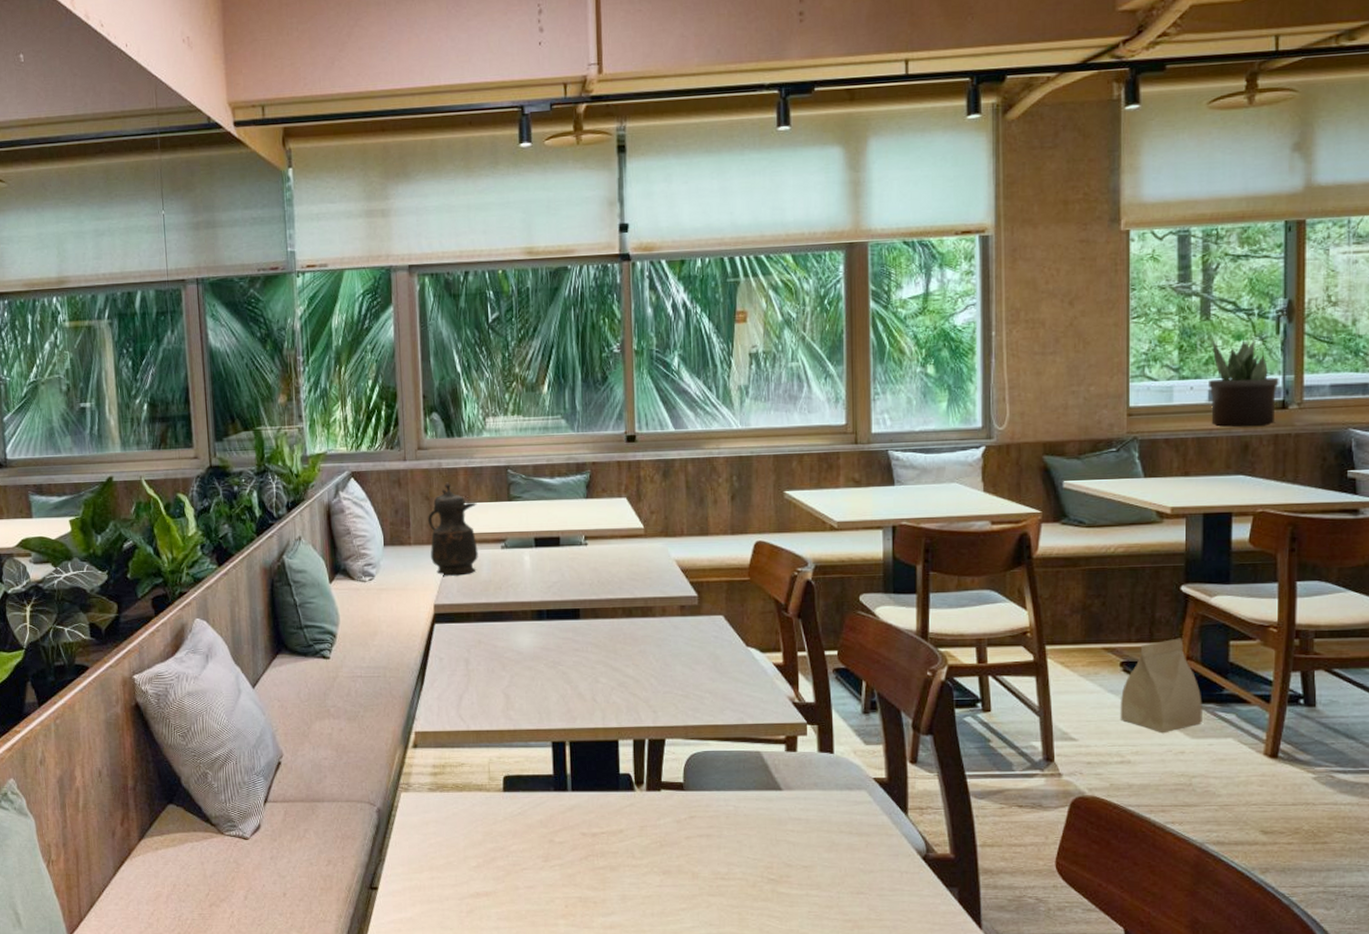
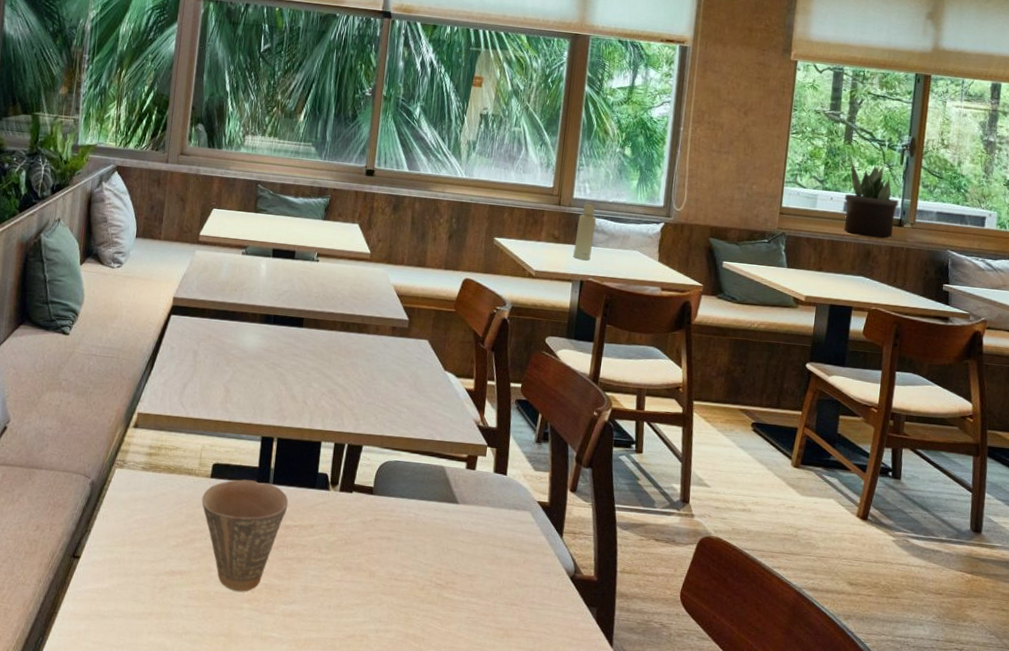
coffeepot: present [428,482,478,576] -> none [177,187,226,274]
cup: none [497,789,592,908] -> present [201,479,289,592]
bottle: none [880,434,903,503] -> present [573,201,597,261]
paper bag: present [1120,638,1202,734] -> none [746,407,813,489]

